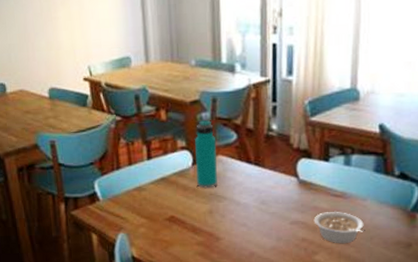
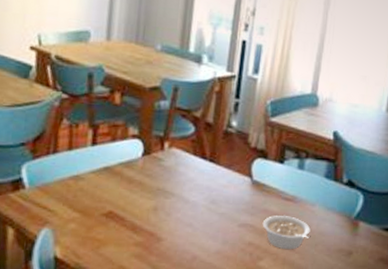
water bottle: present [195,119,217,189] -> none [144,108,172,183]

